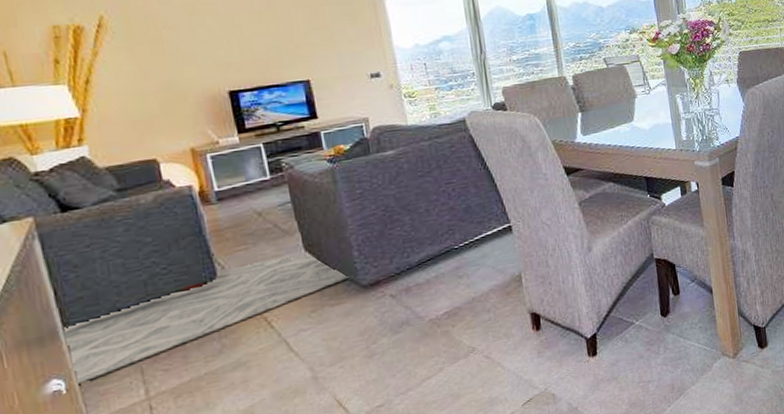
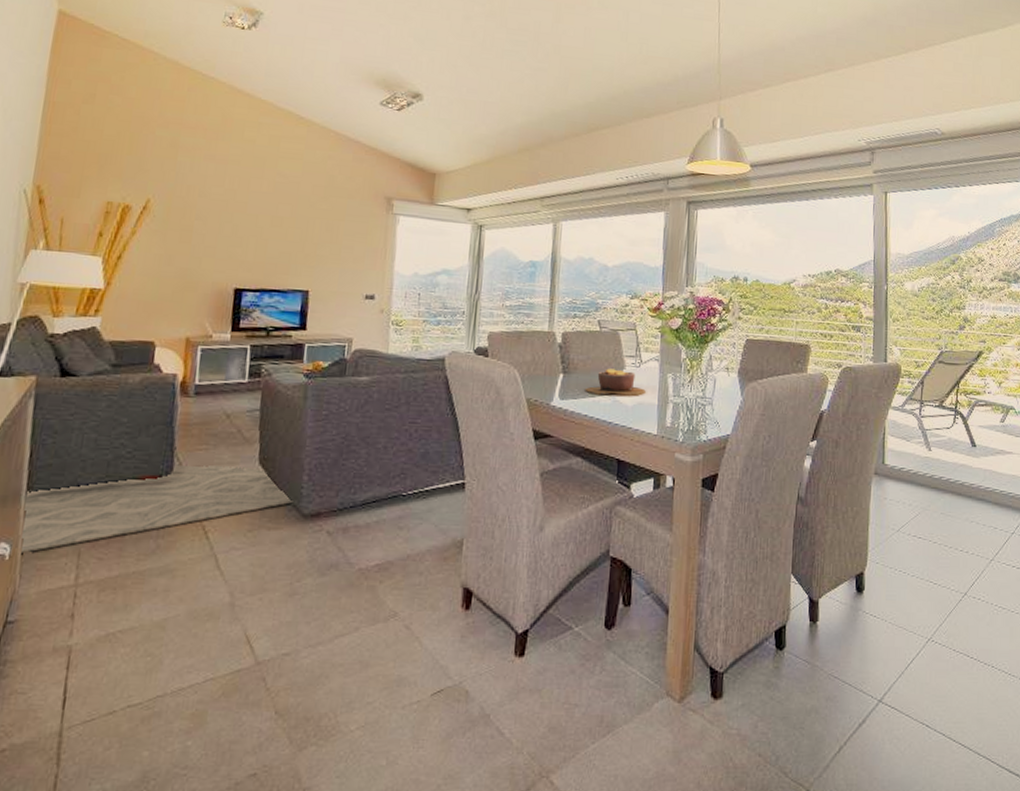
bowl: none [604,99,659,126] -> present [585,368,646,397]

